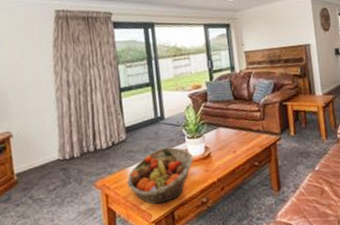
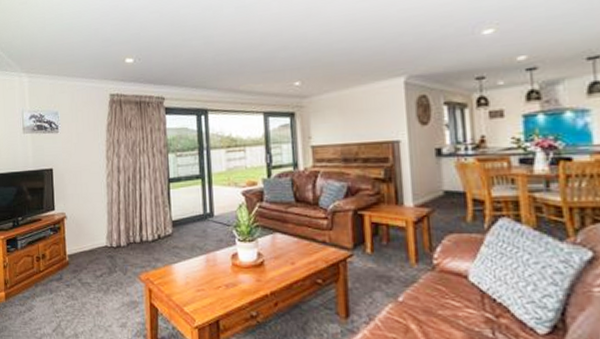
fruit basket: present [127,147,193,205] -> none [171,247,243,310]

